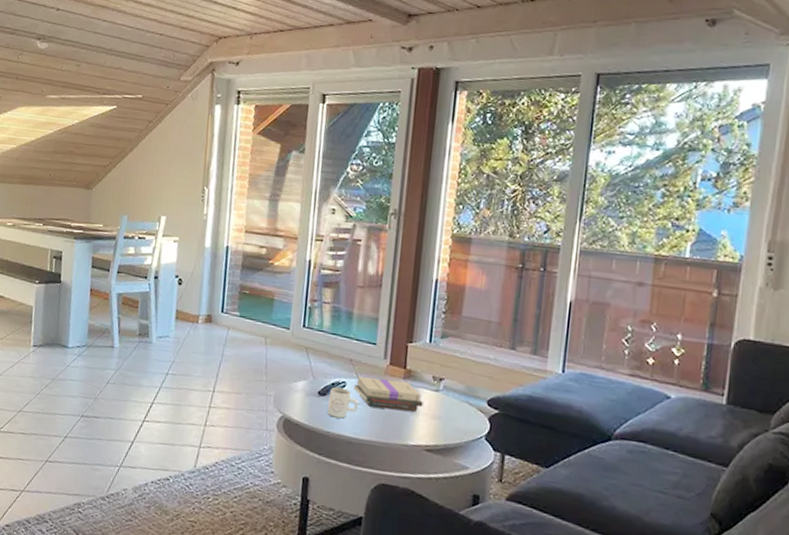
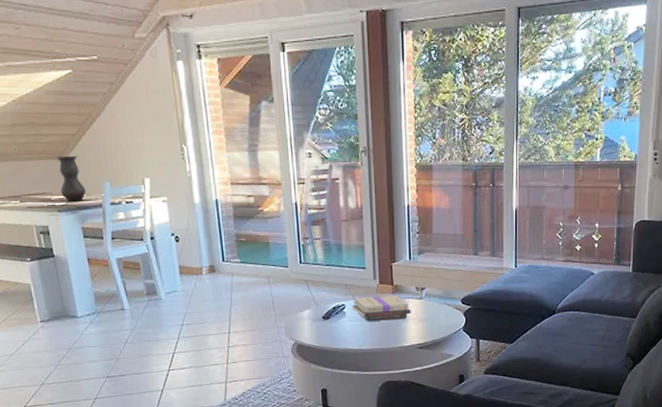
vase: none [80,185,105,231] -> present [56,155,87,202]
mug: present [326,387,359,419] -> none [332,309,358,336]

